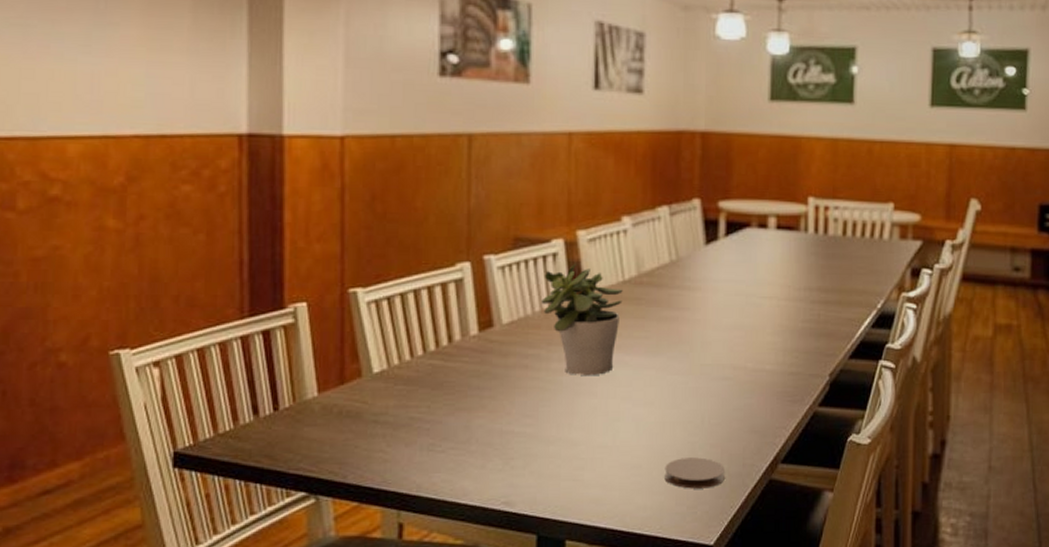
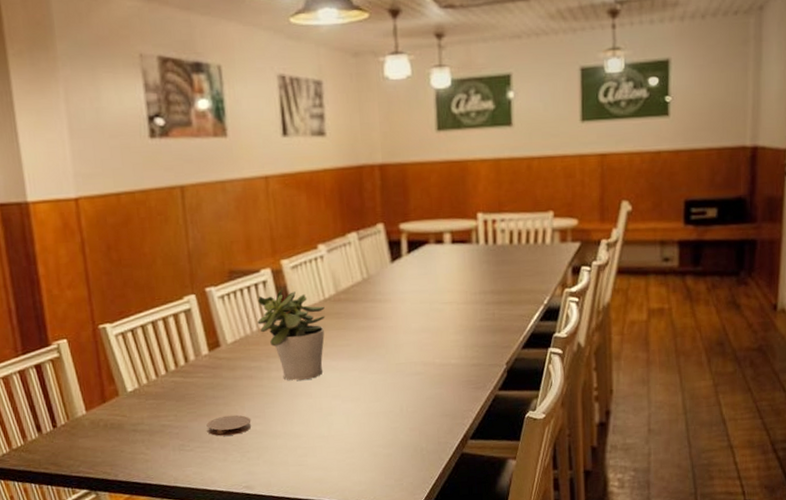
coaster: none [465,411,521,437] -> present [206,415,252,436]
coaster: present [664,457,725,489] -> none [373,439,424,466]

